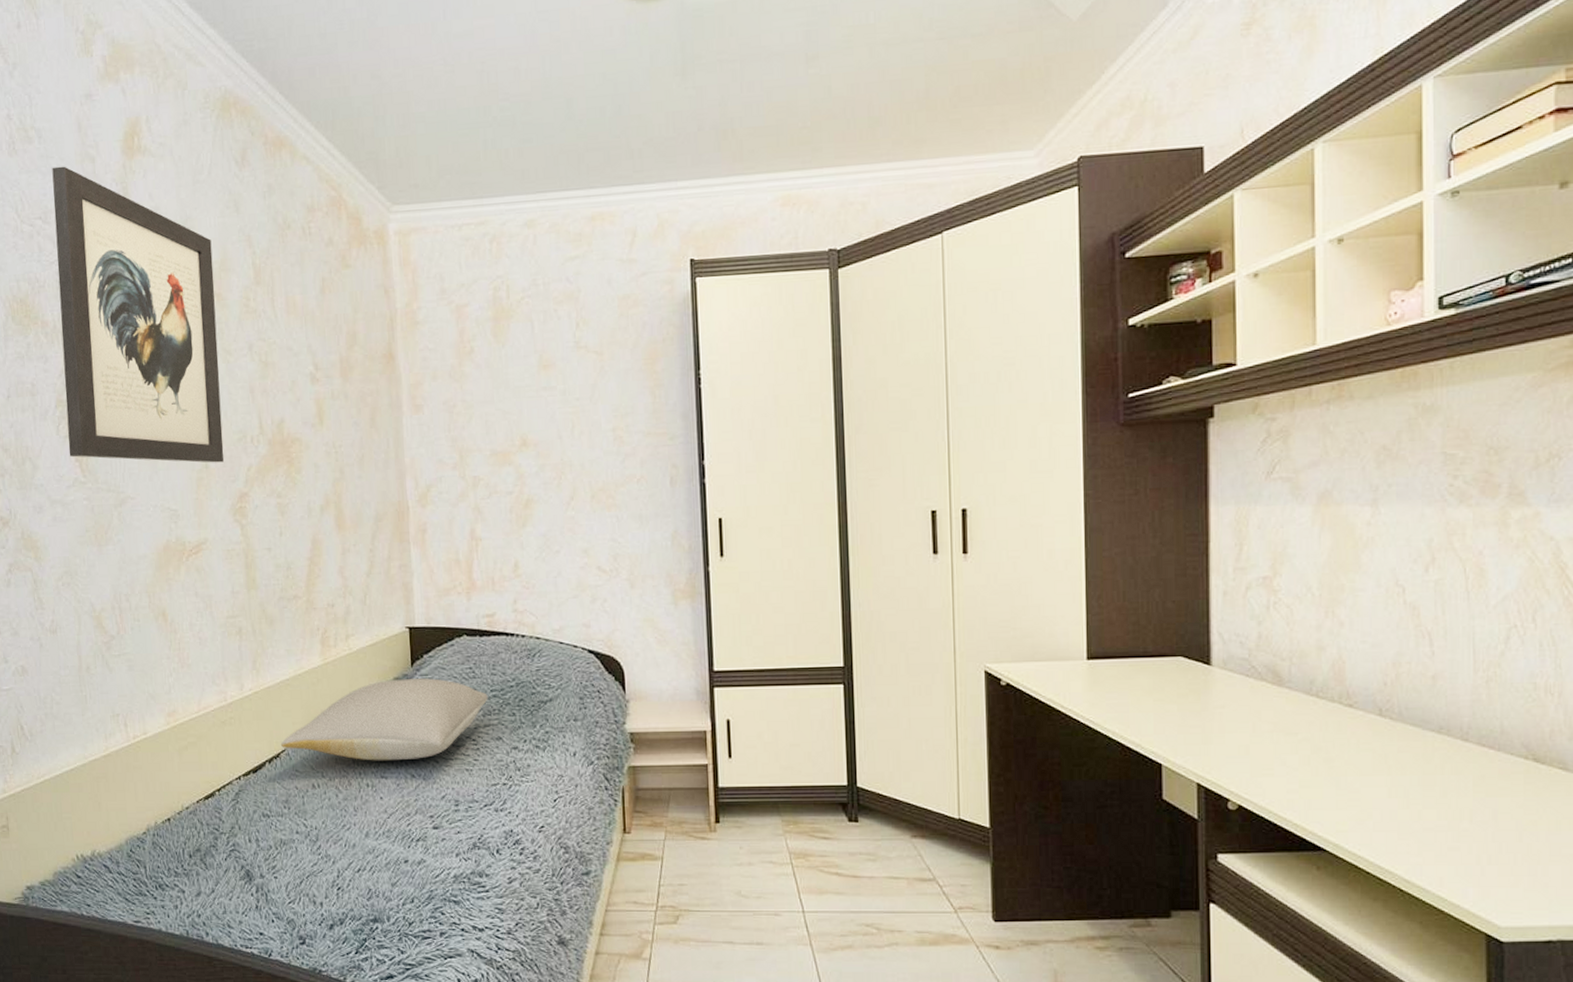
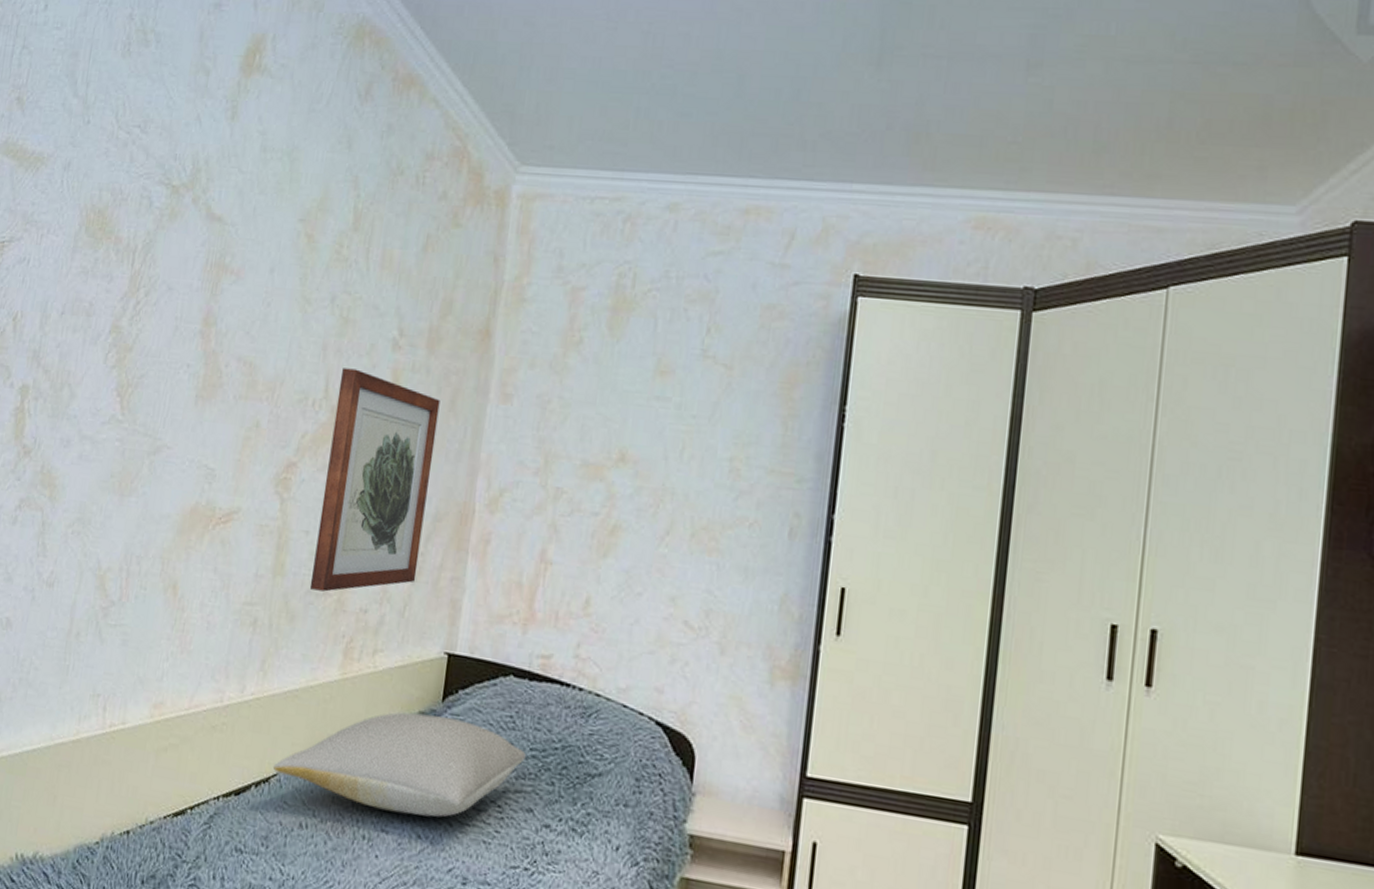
wall art: present [52,166,224,463] -> none [111,74,315,424]
wall art: none [271,404,370,596] -> present [309,368,440,592]

